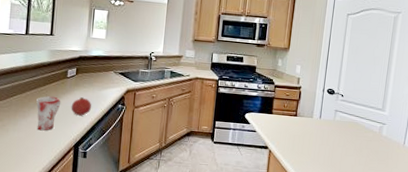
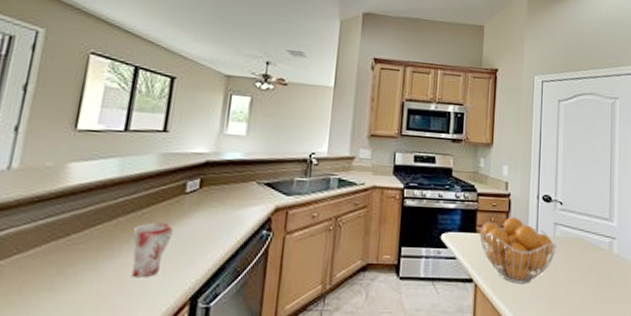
fruit: present [71,97,91,116] -> none [188,222,221,250]
fruit basket: none [274,104,336,153] -> present [479,217,557,284]

